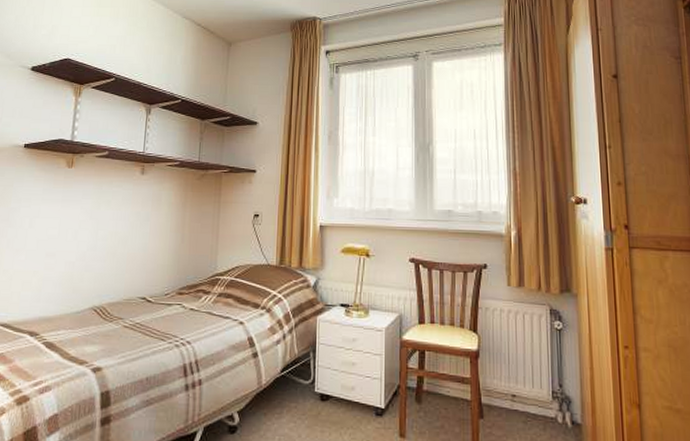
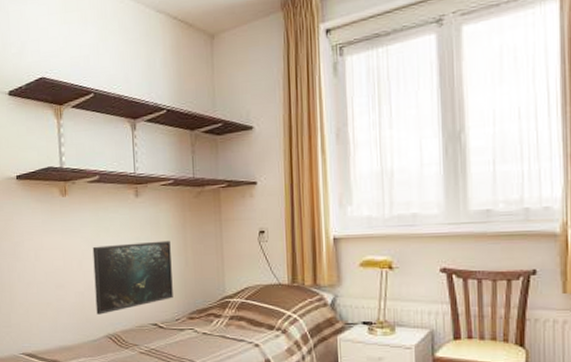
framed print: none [84,217,169,286] -> present [92,240,173,315]

